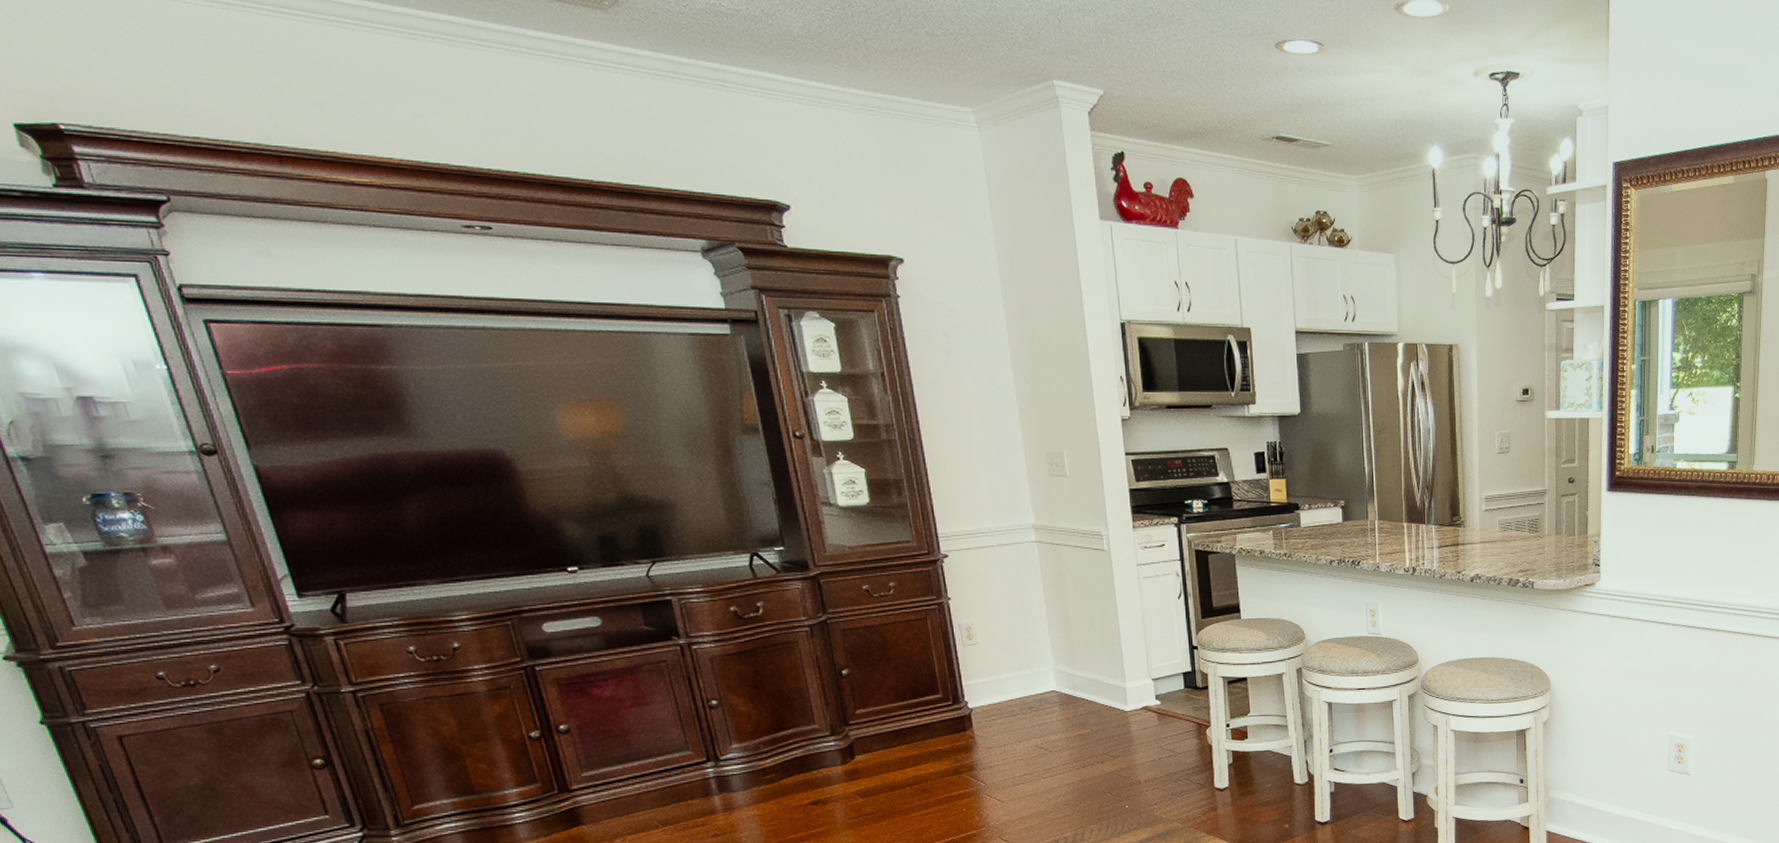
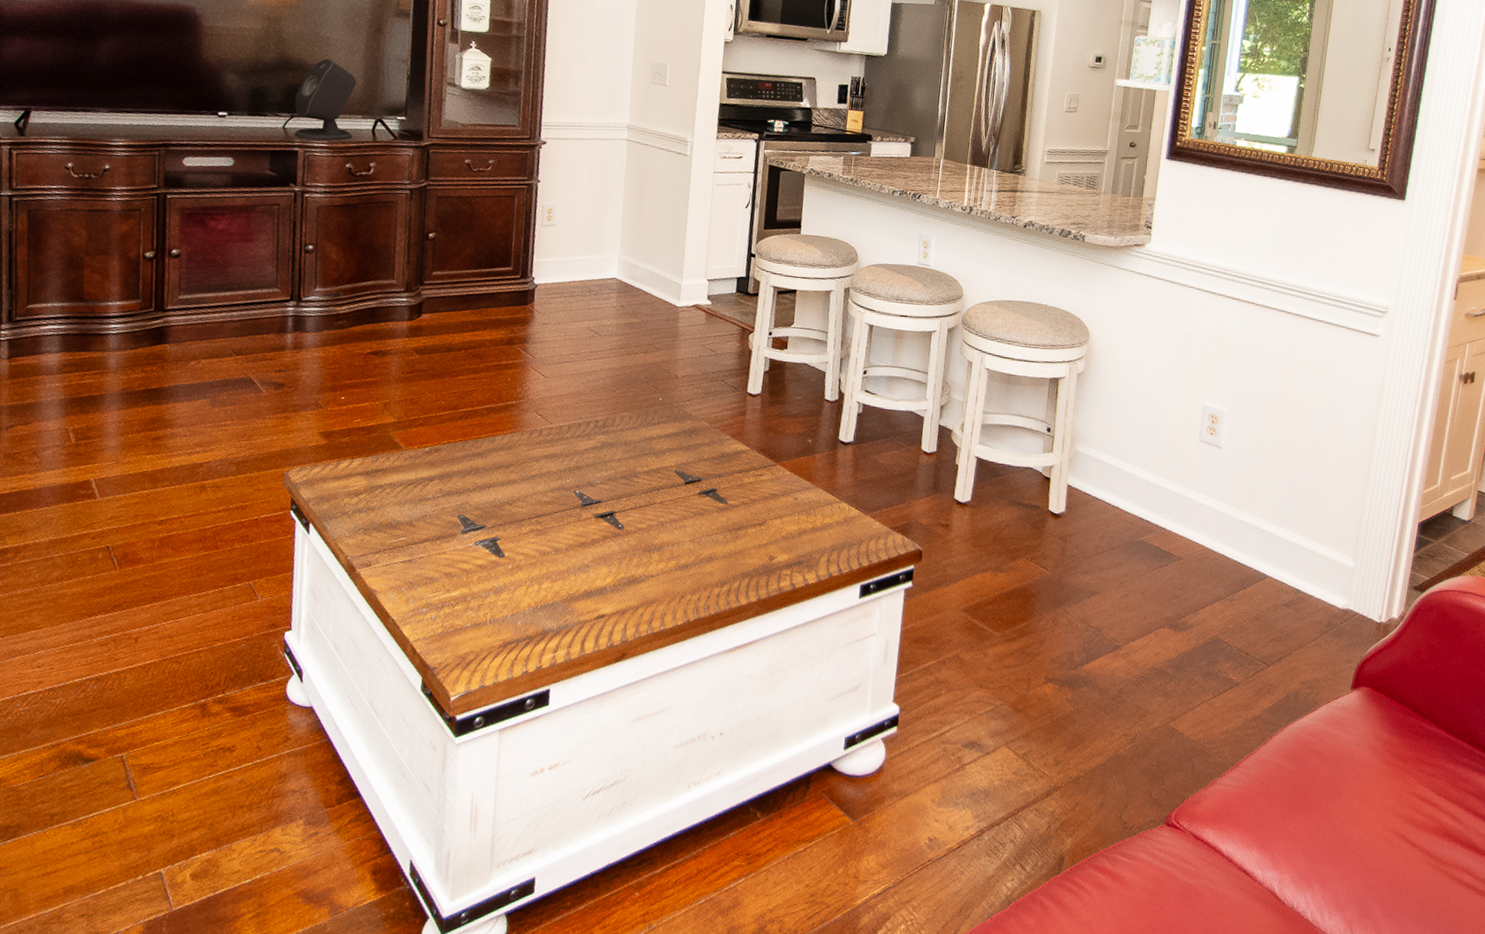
speaker: none [651,492,730,586] -> present [294,58,357,141]

